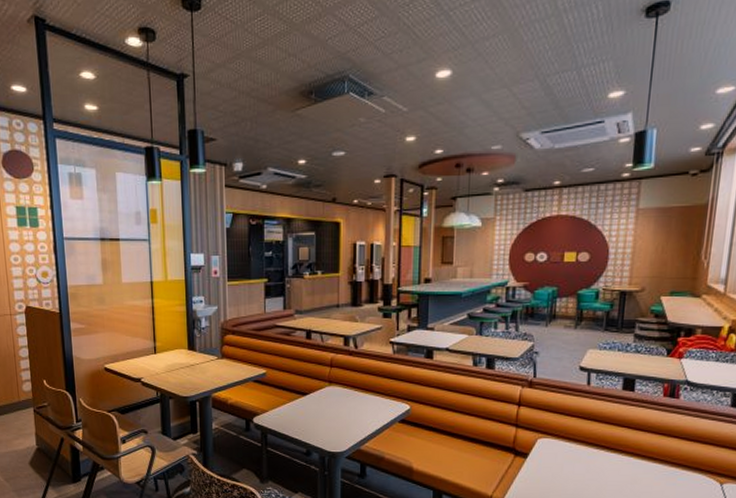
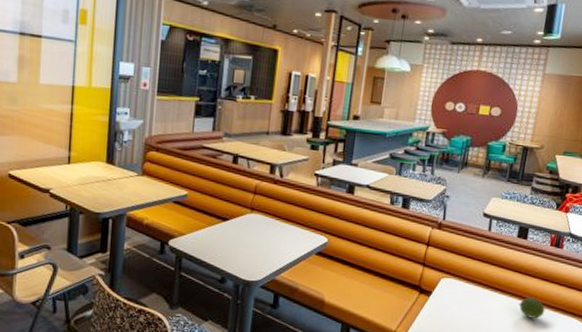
fruit: none [631,454,664,476] -> present [519,297,545,319]

